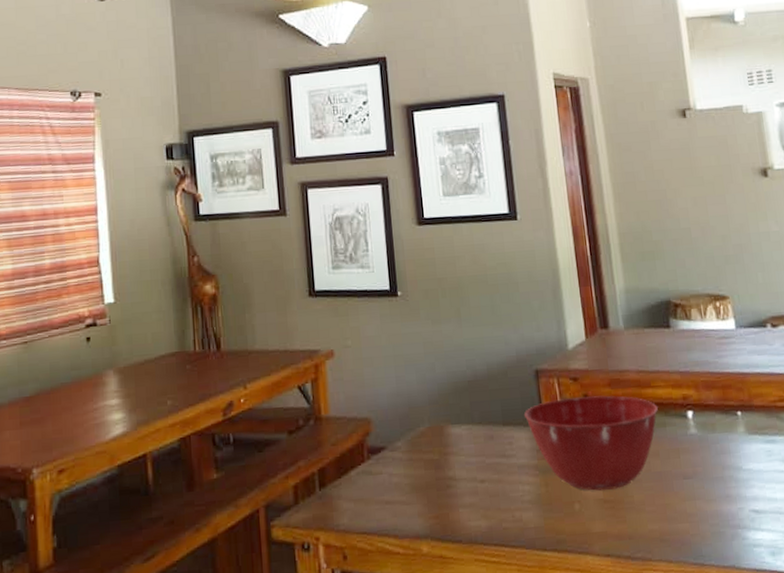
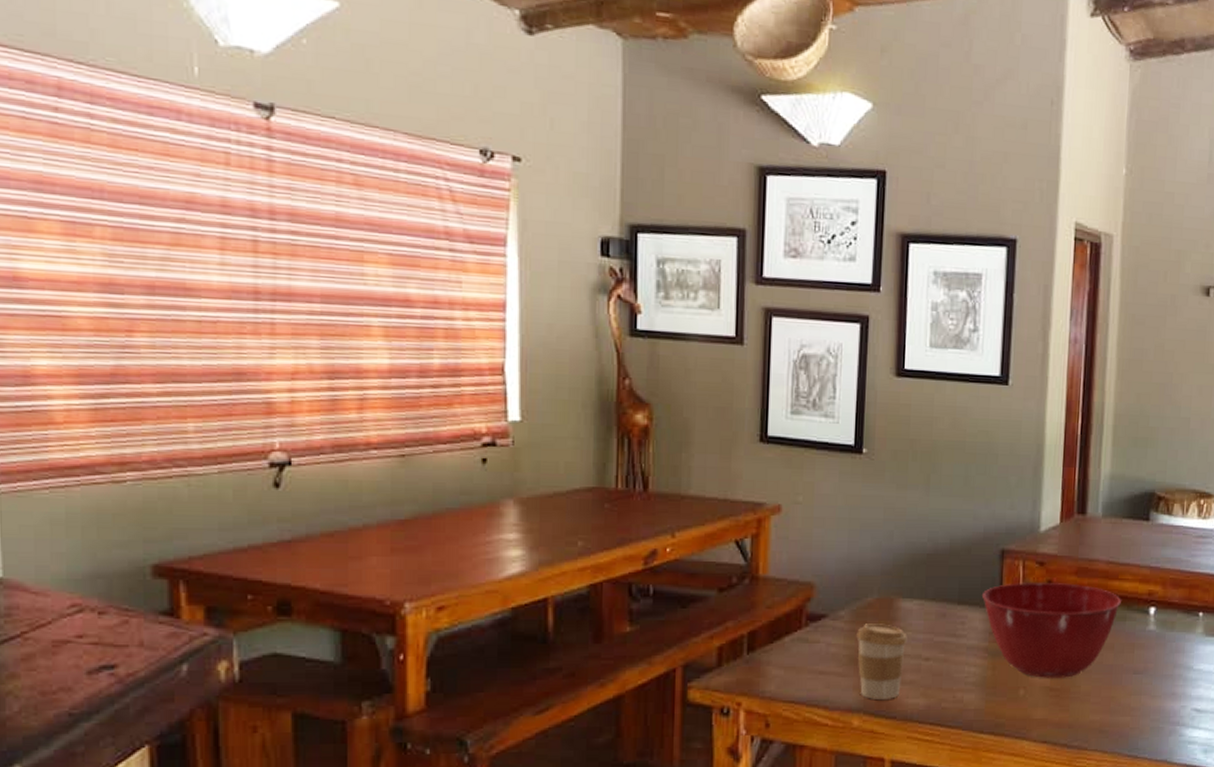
coffee cup: none [414,450,462,525] -> present [856,624,907,699]

